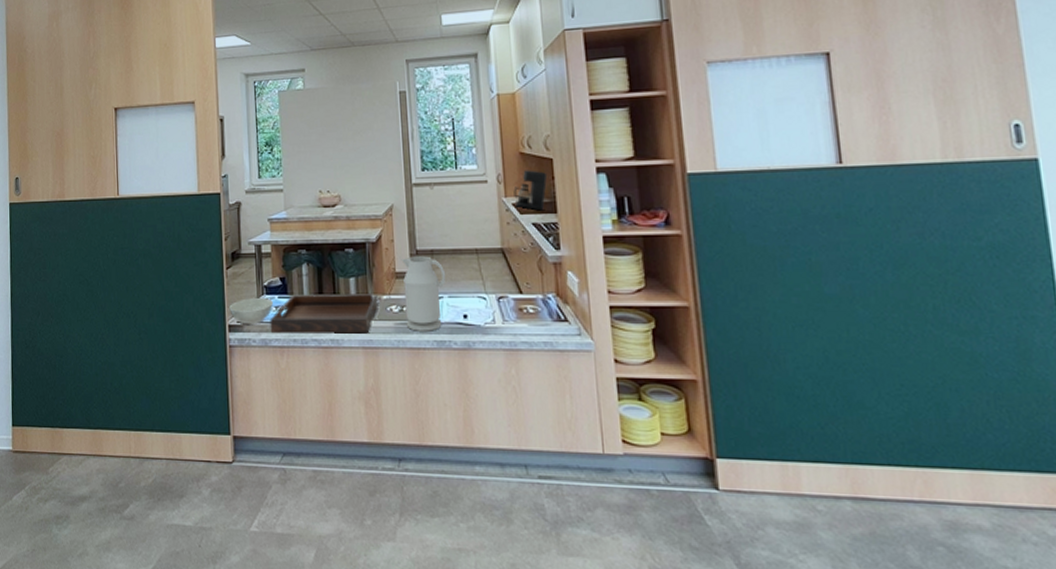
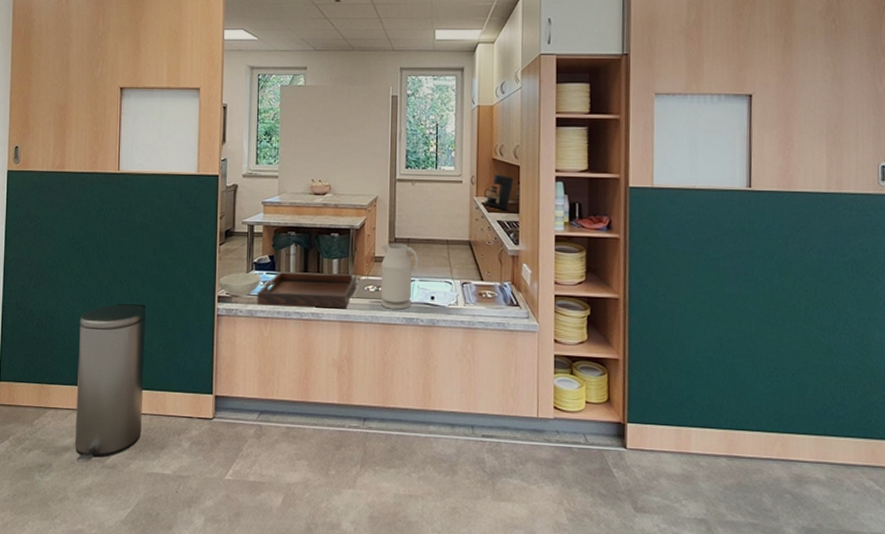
pedal bin: none [88,338,159,514] -> present [75,304,147,463]

